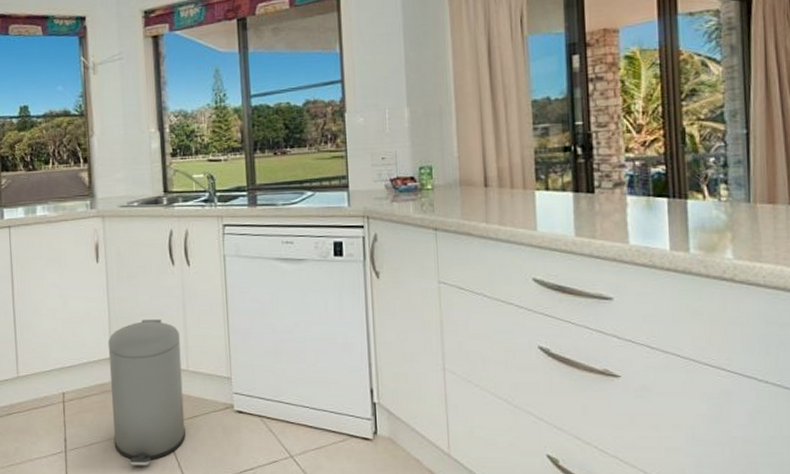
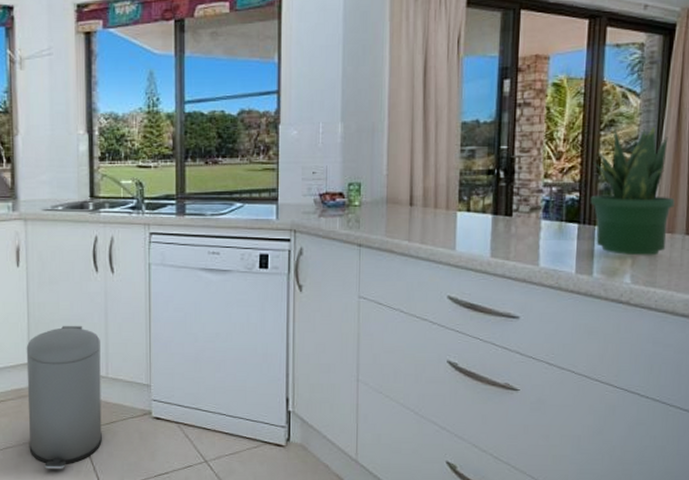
planter: none [676,94,773,230] -> present [590,127,675,256]

